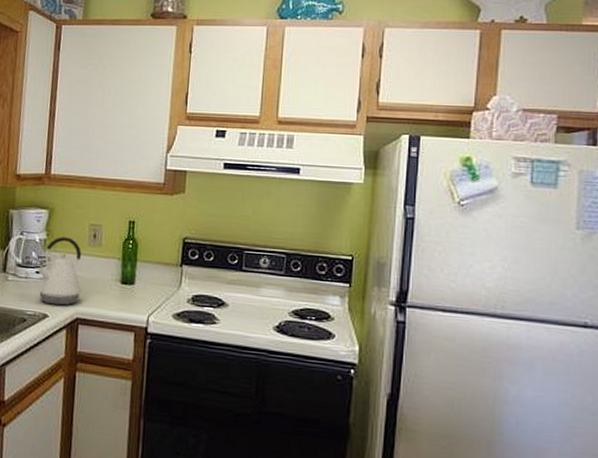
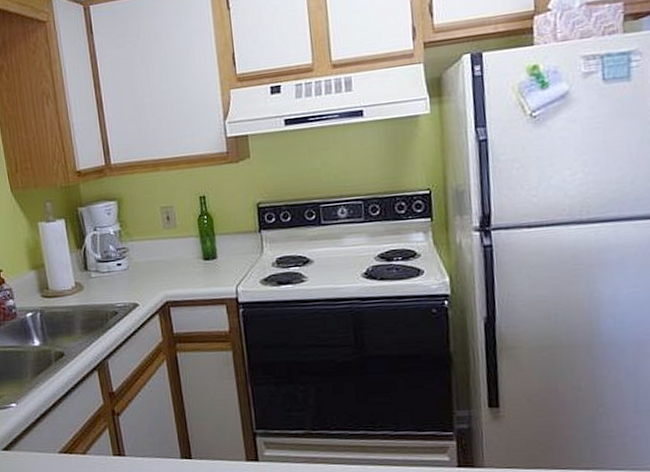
kettle: present [37,237,82,306] -> none [117,224,166,293]

